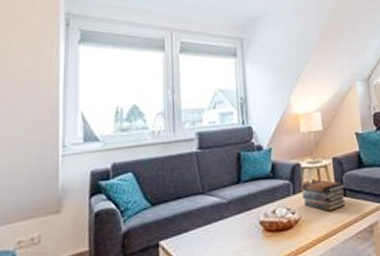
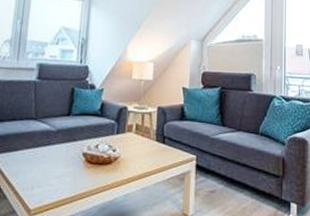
book stack: present [302,180,346,211] -> none [125,125,166,154]

